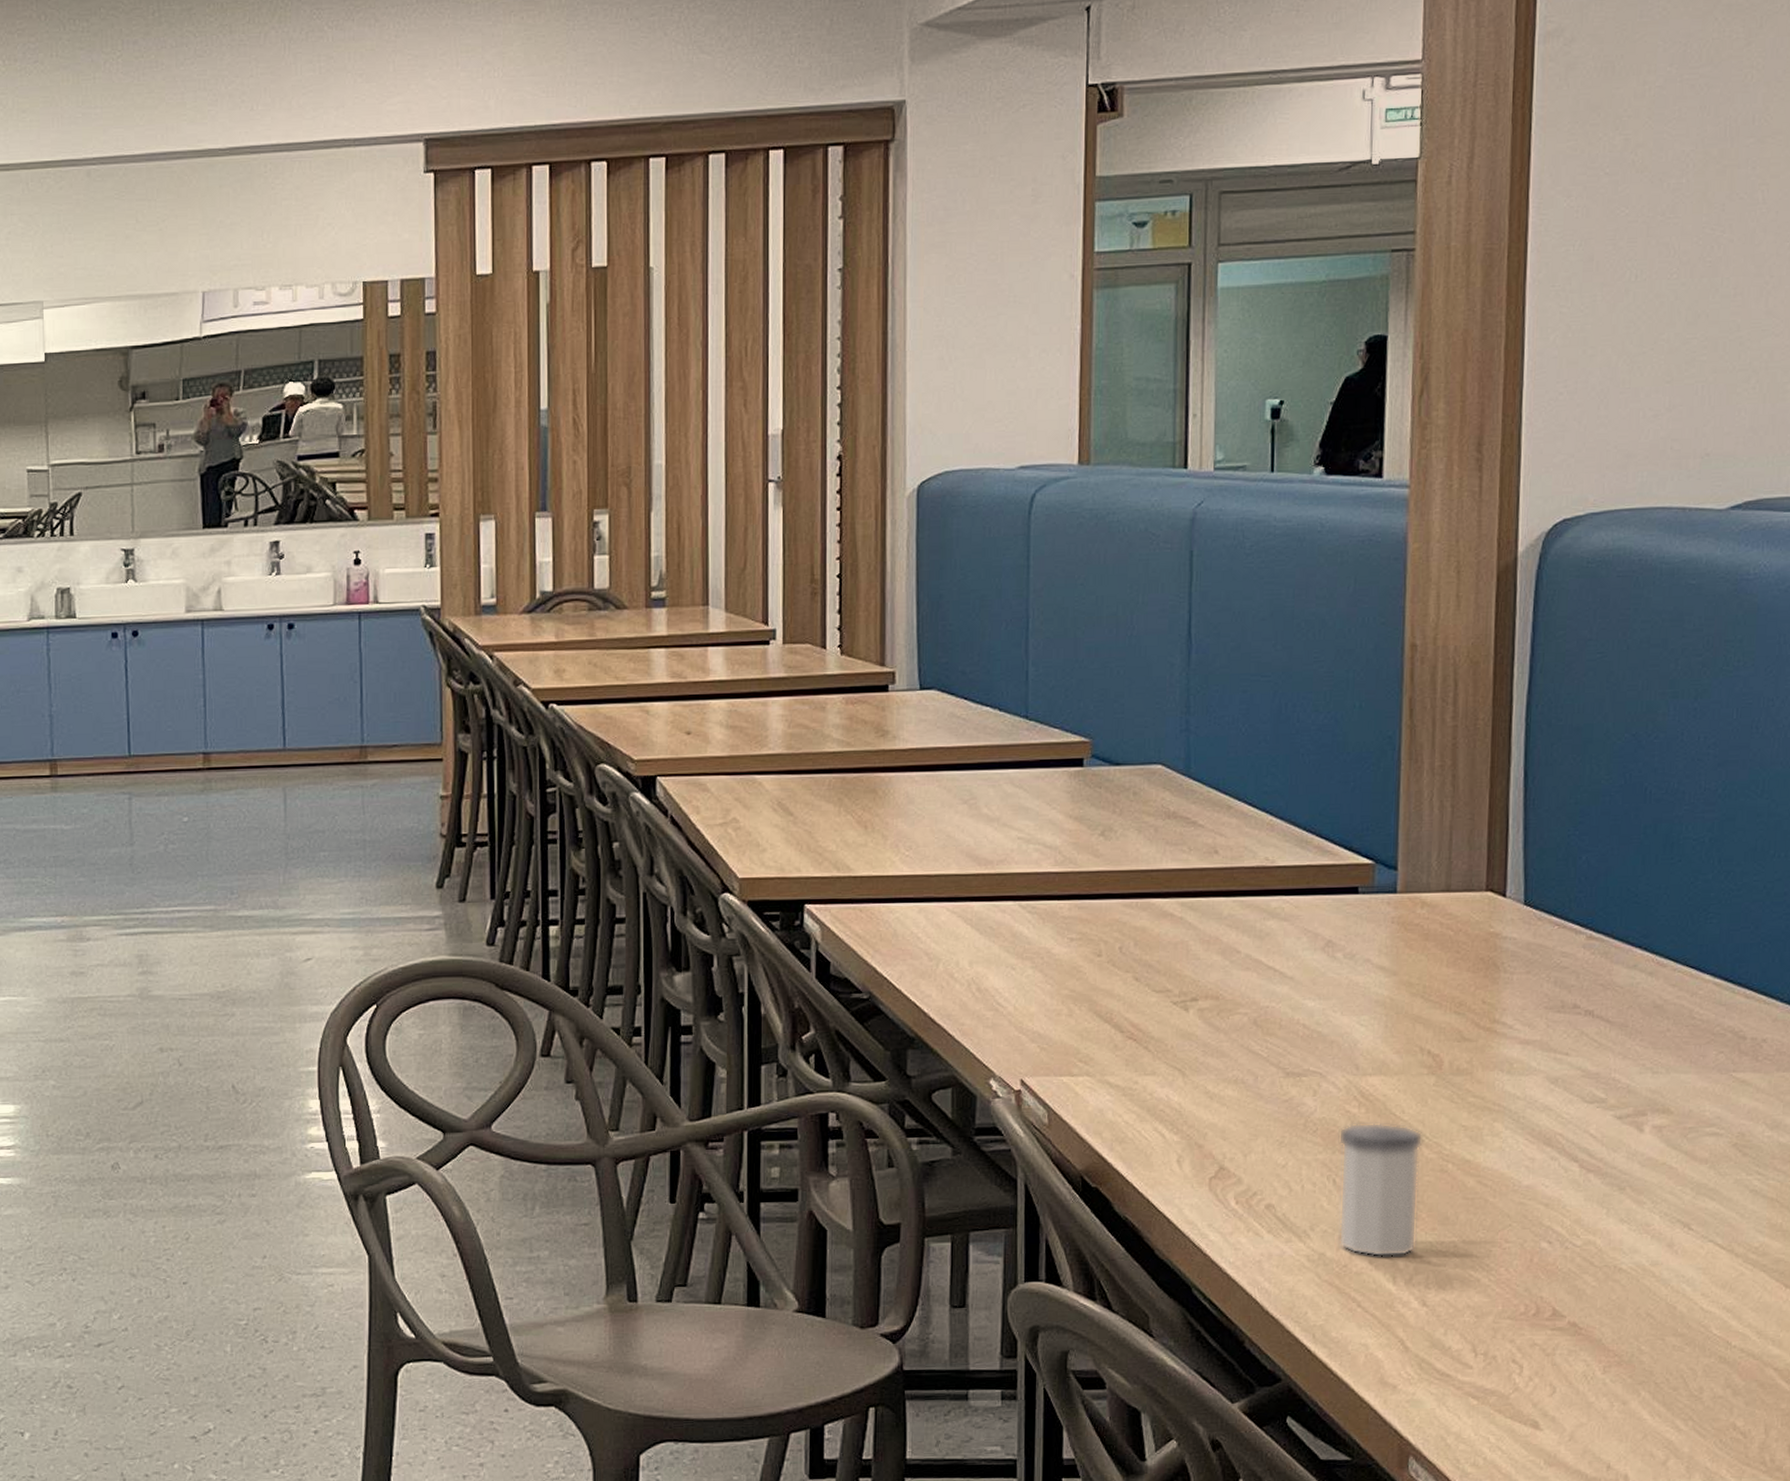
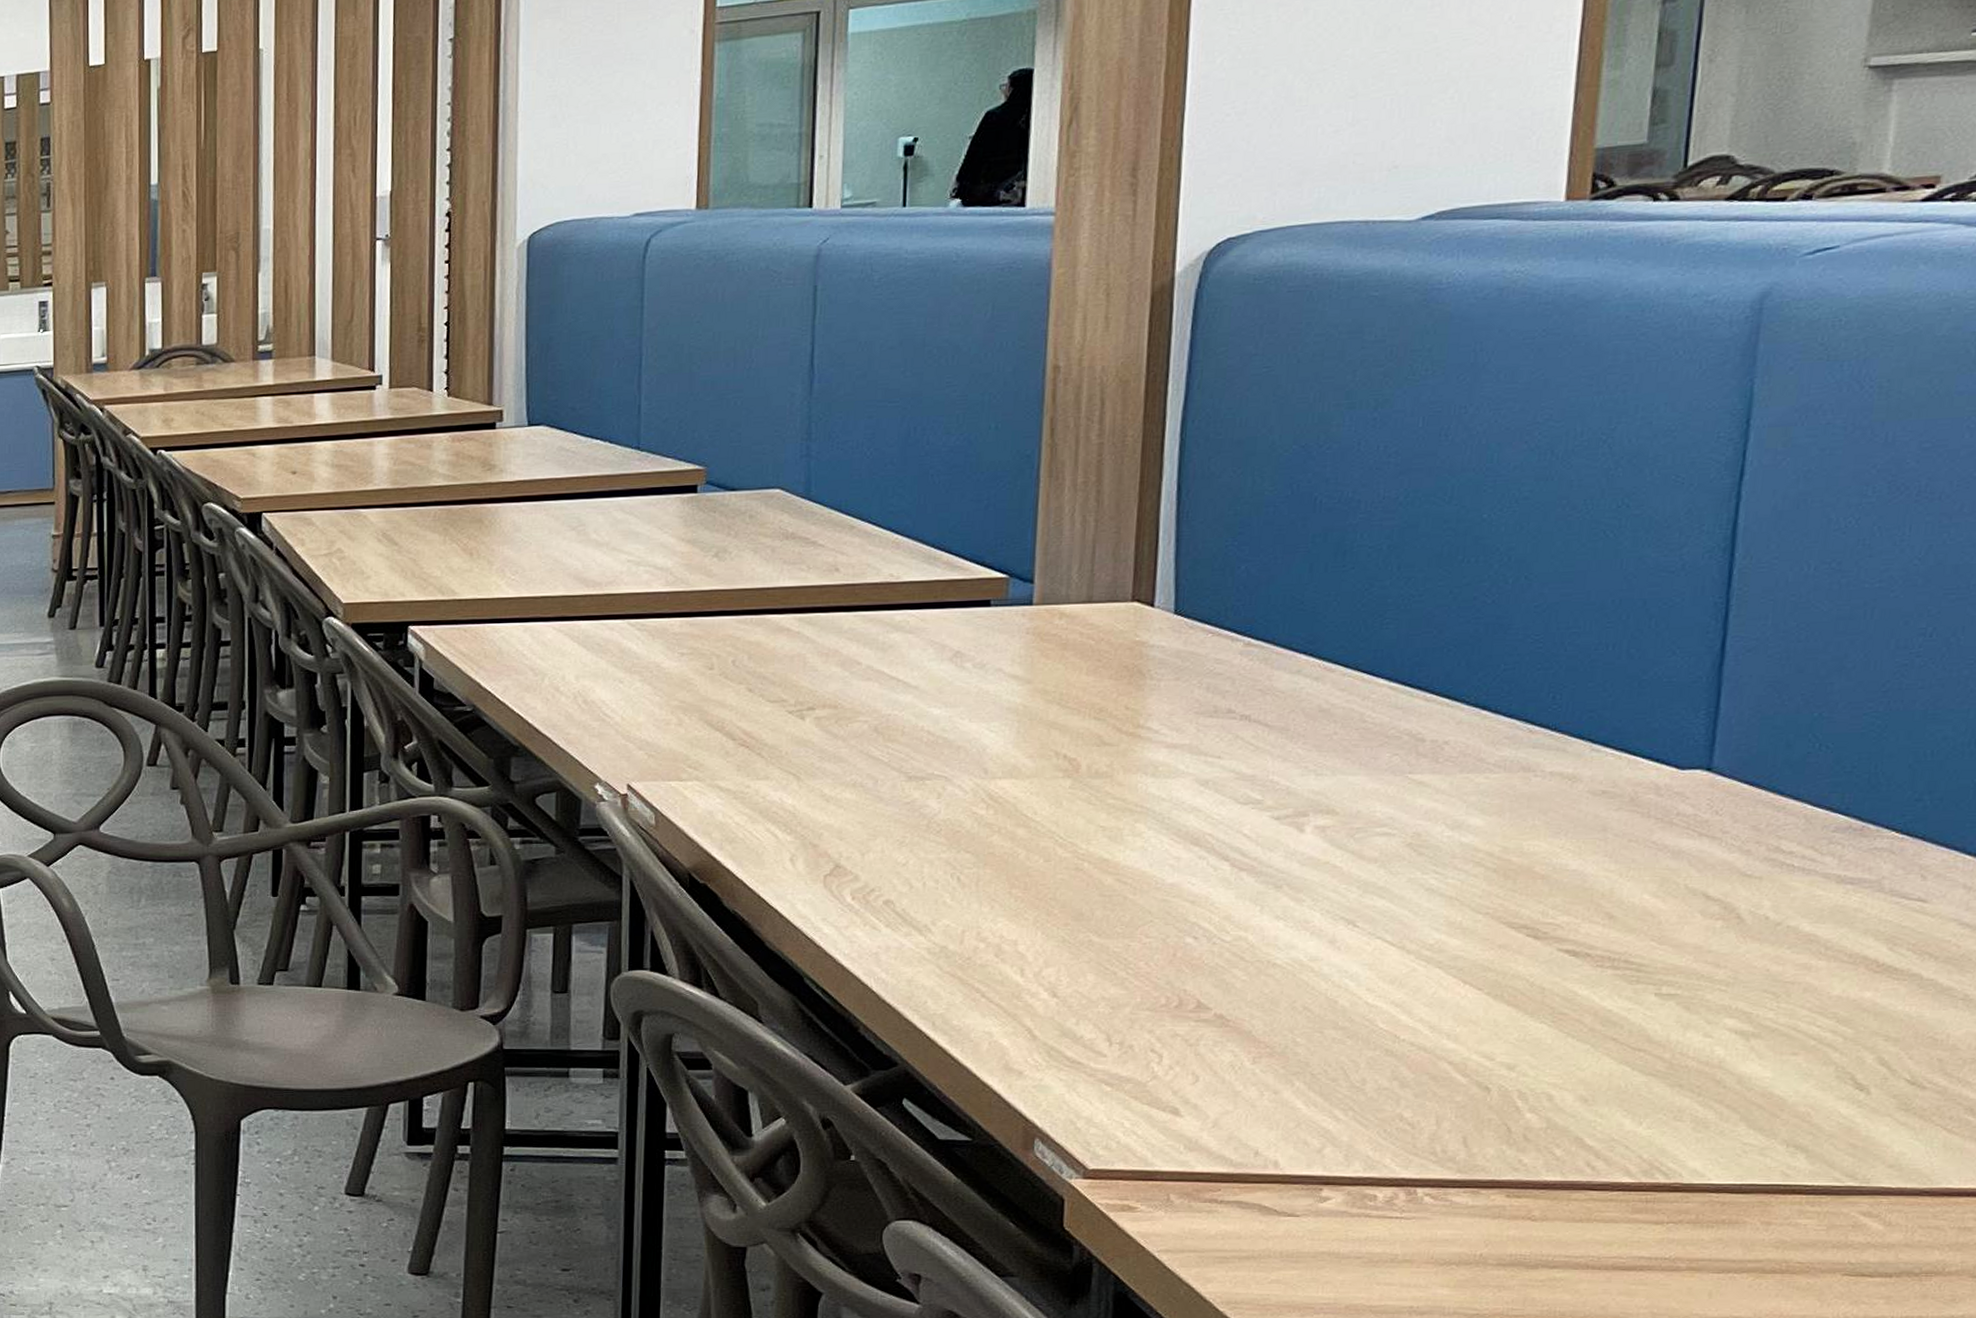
salt shaker: present [1338,1122,1423,1257] -> none [962,823,1057,950]

